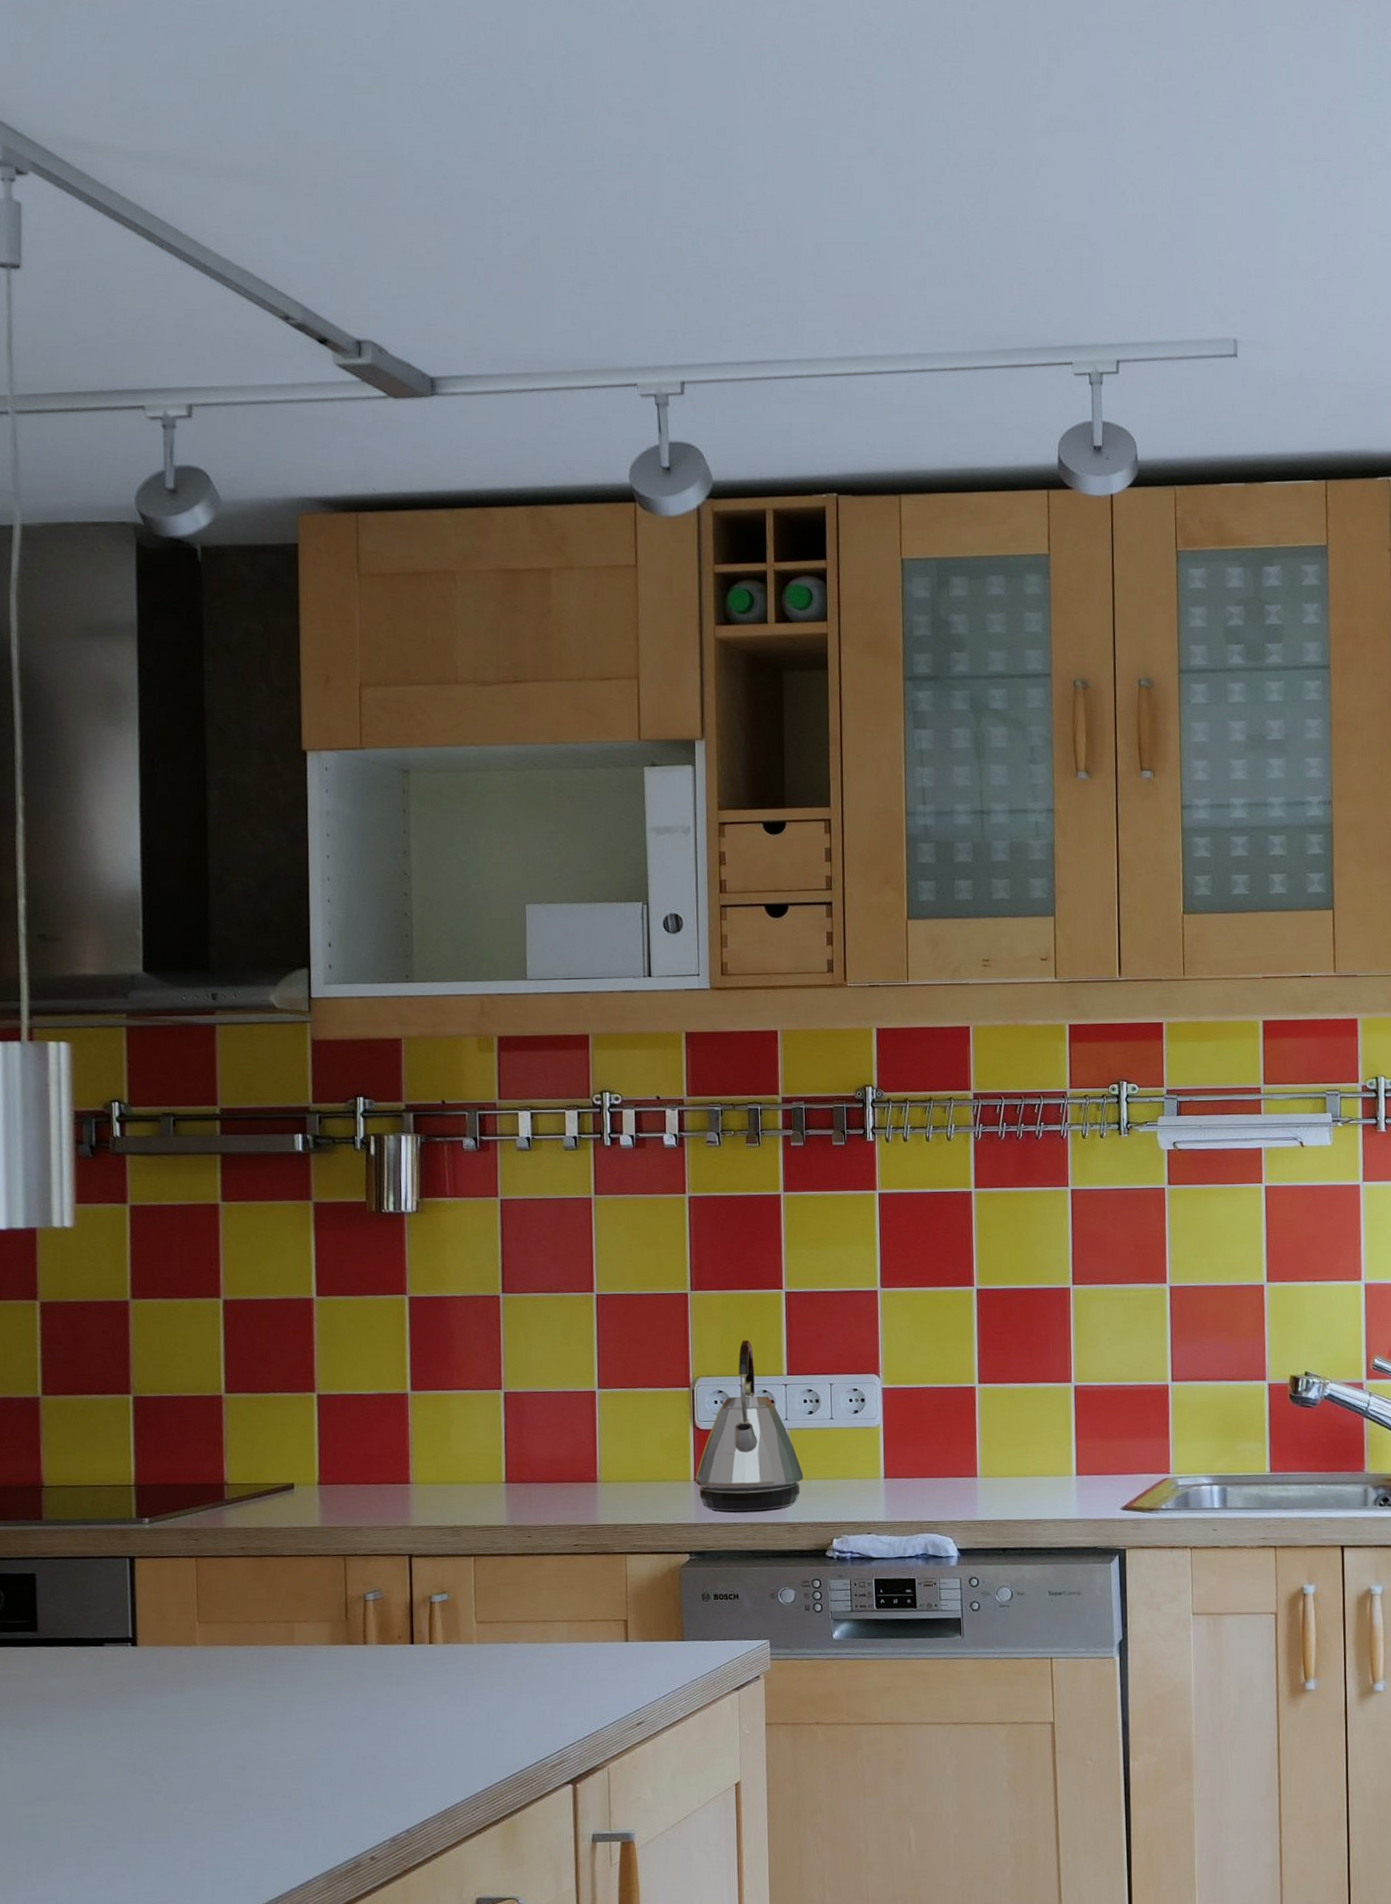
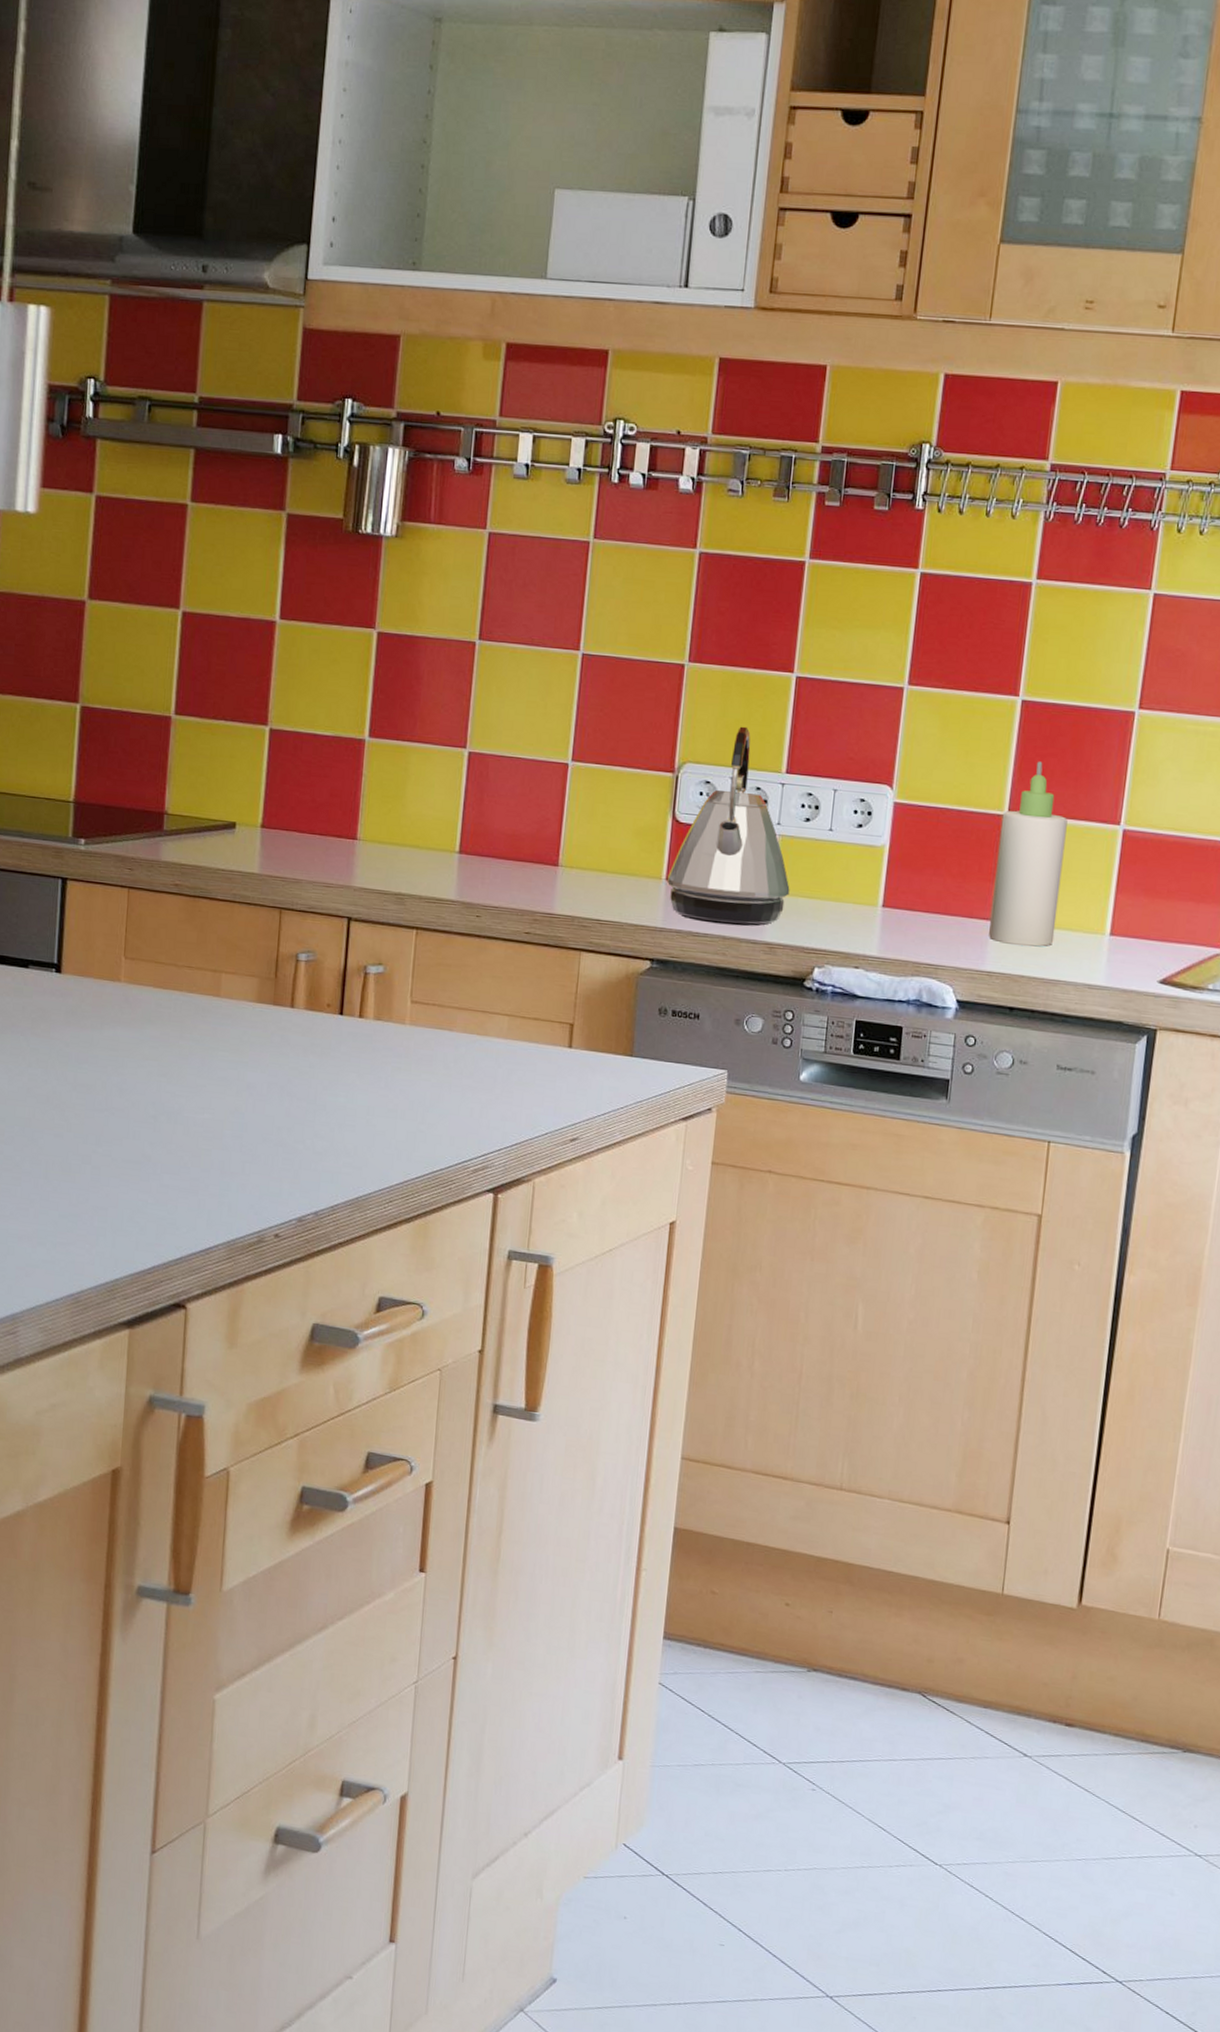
bottle: none [974,1338,1031,1496] -> present [989,761,1068,947]

